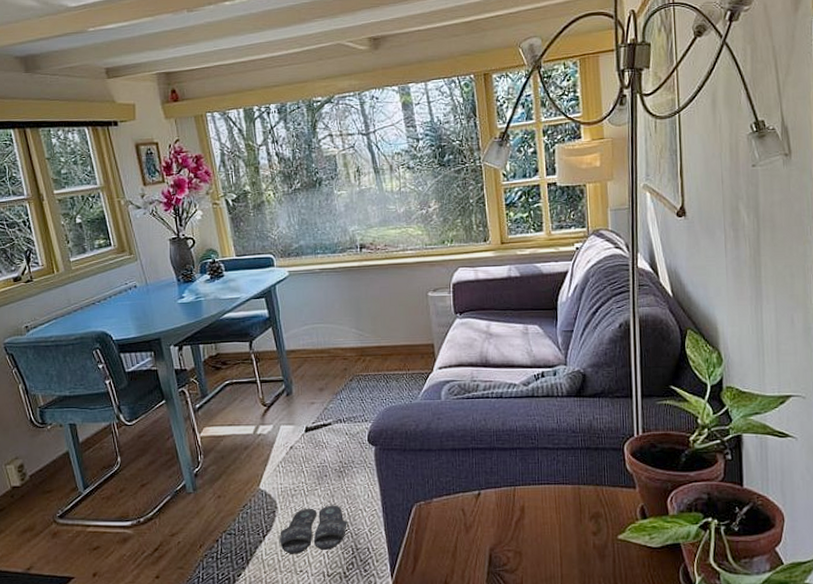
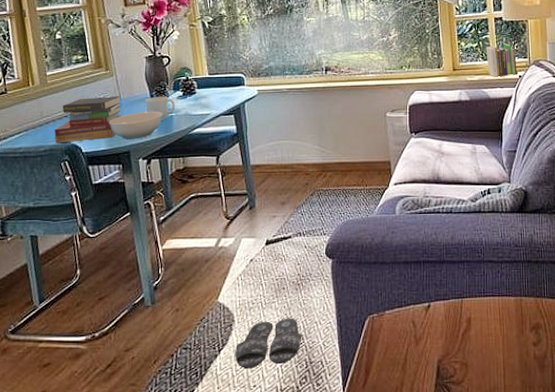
books: none [83,281,149,331] -> present [54,96,121,143]
bowl: none [136,296,191,326] -> present [108,111,162,139]
mug: none [173,280,203,305] -> present [146,96,175,120]
books: none [538,212,574,251] -> present [486,43,517,77]

